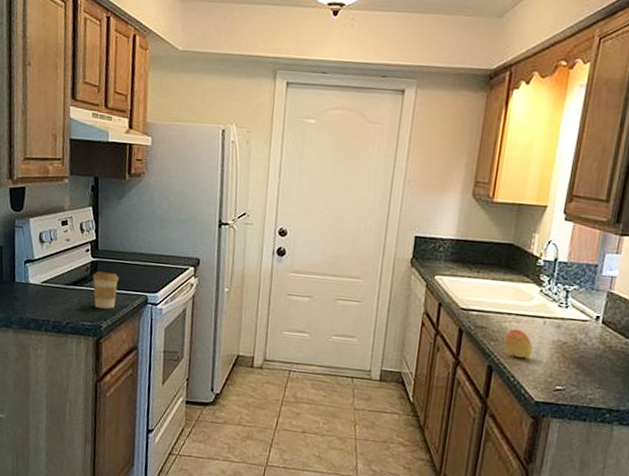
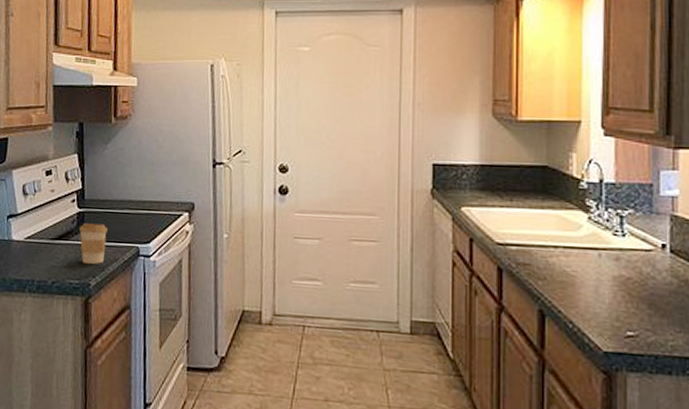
fruit: present [504,329,533,359] -> none [554,265,589,300]

